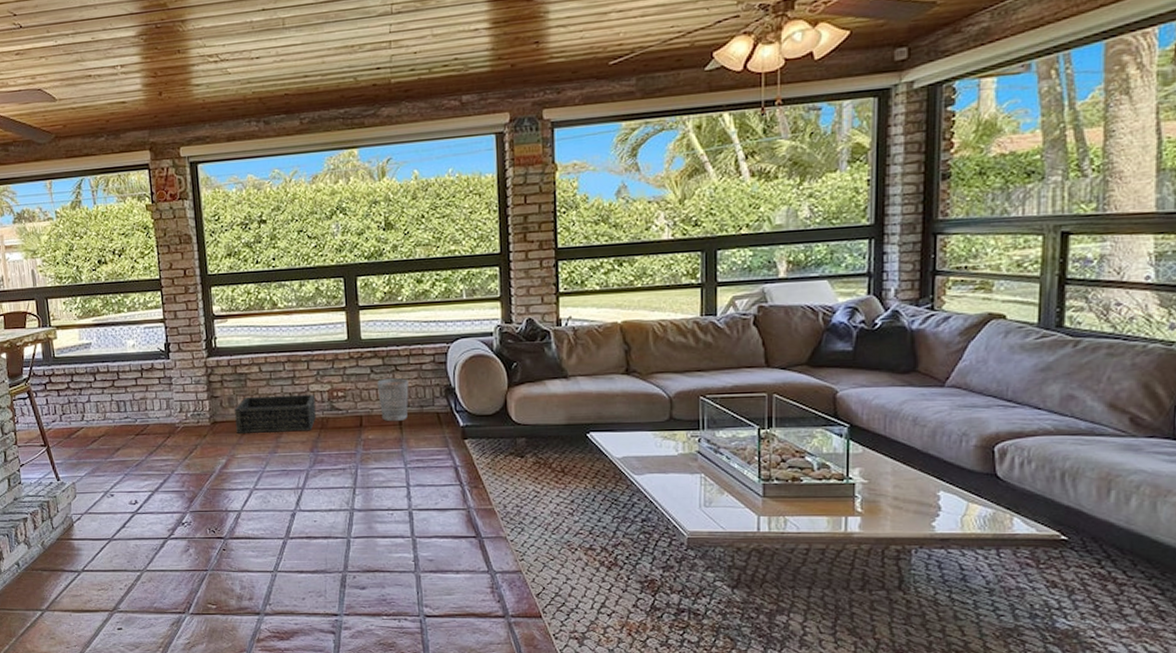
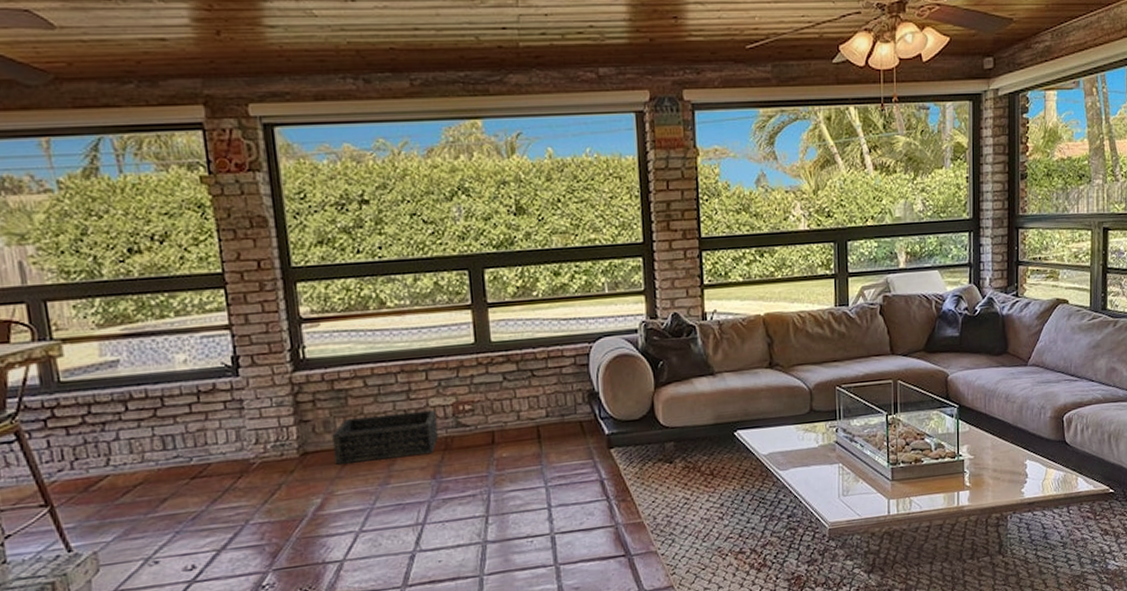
wastebasket: present [377,377,409,422] -> none [511,384,548,436]

